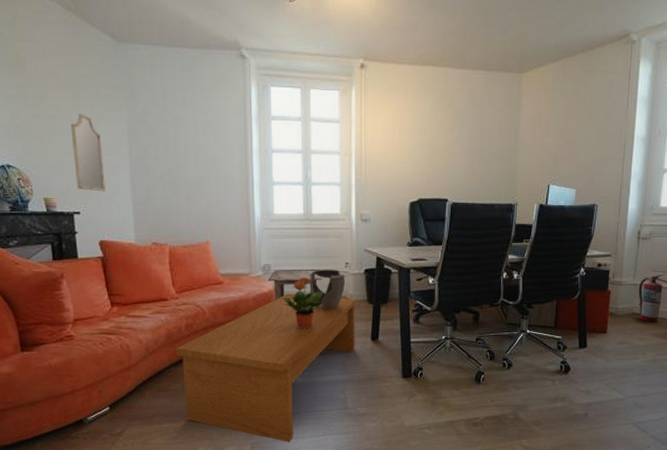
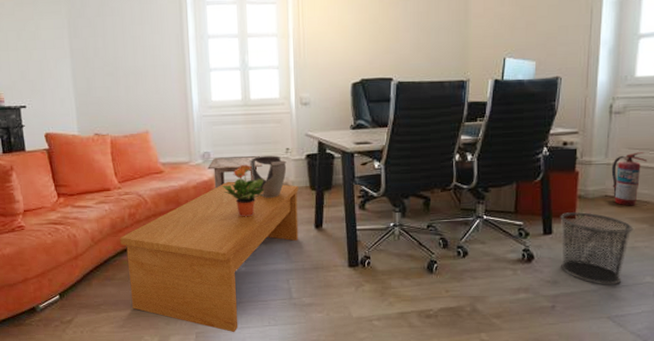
home mirror: present [70,114,106,192] -> none [14,10,49,85]
waste bin: none [593,328,656,394] -> present [560,212,634,285]

